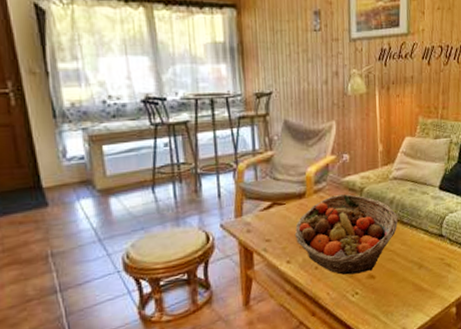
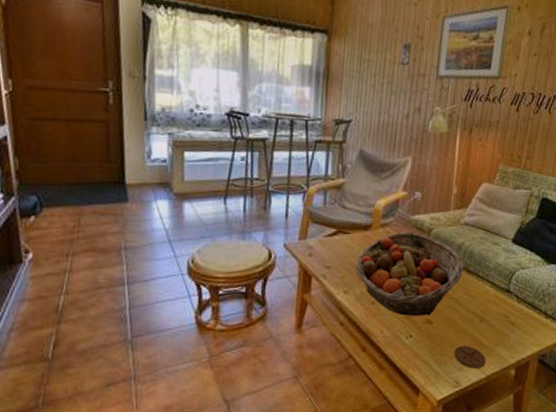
coaster: none [398,293,429,314] -> present [454,346,487,368]

